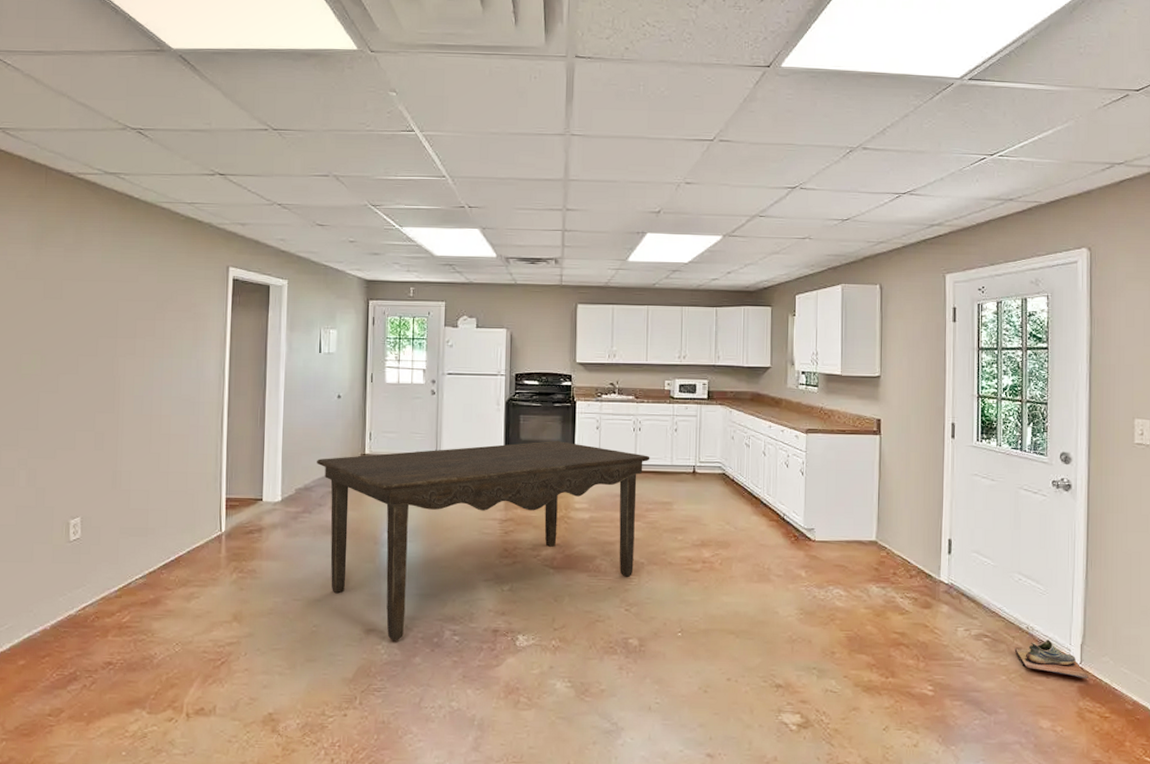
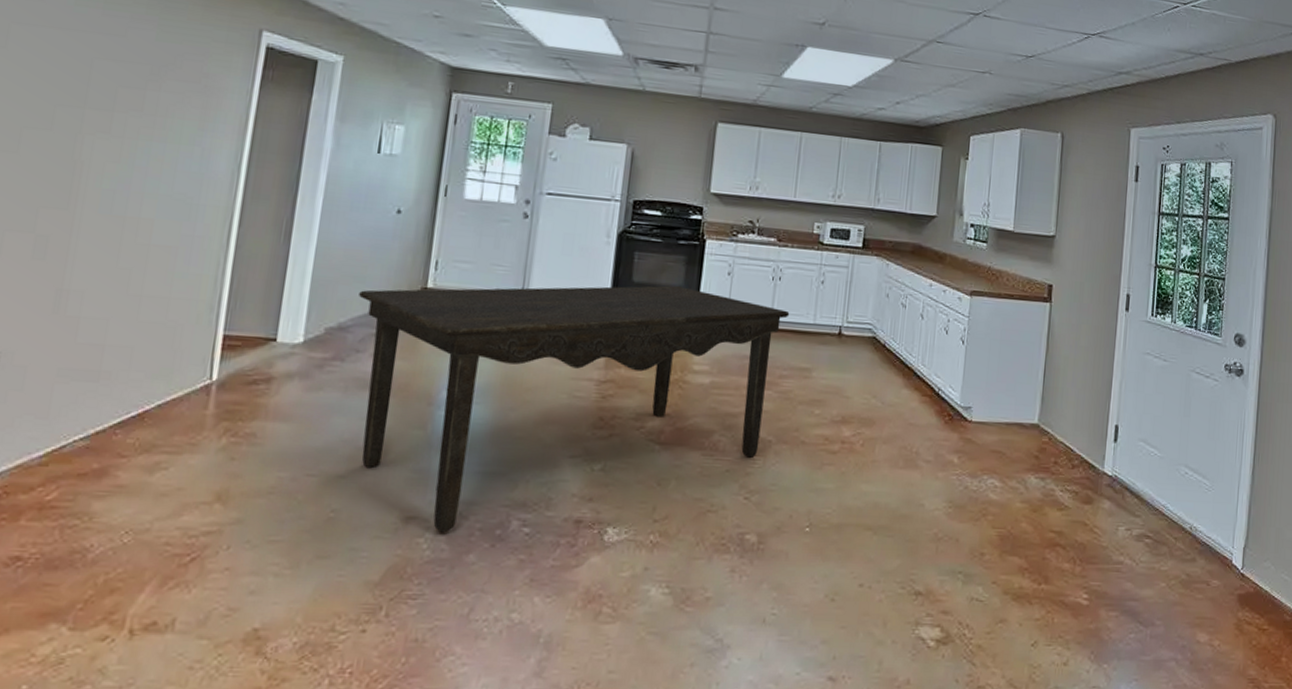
shoe: present [1014,640,1088,678] -> none [1176,542,1249,586]

